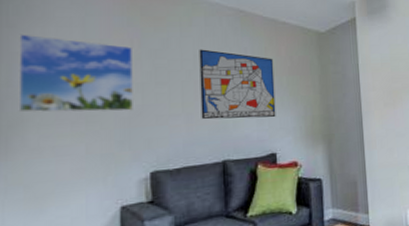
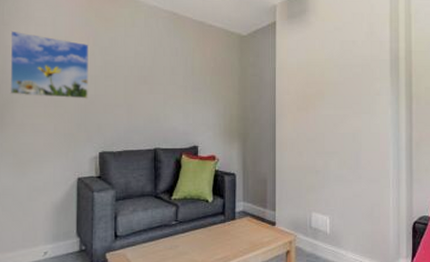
wall art: present [199,49,276,120] -> none [139,48,200,113]

